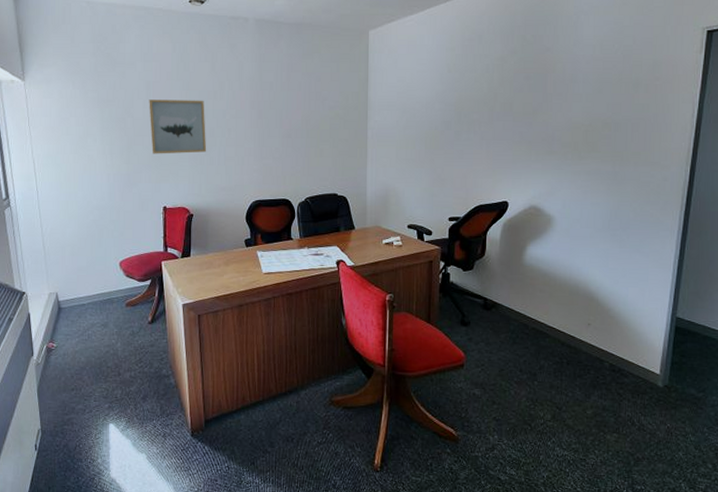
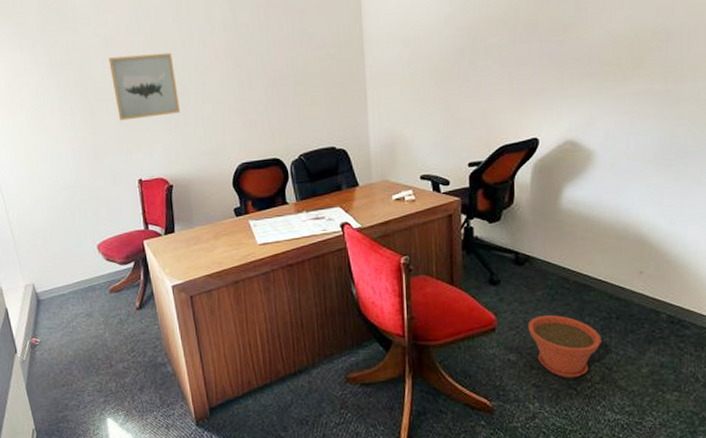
plant pot: none [491,356,554,415] -> present [527,315,601,378]

